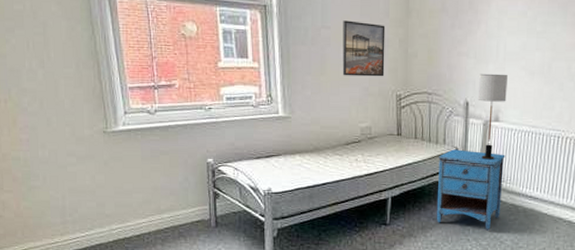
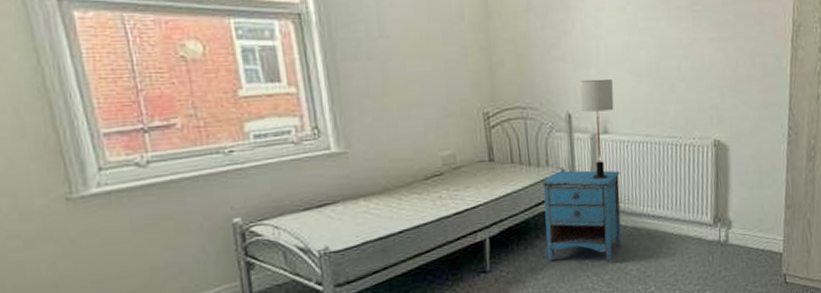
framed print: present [342,20,386,77] -> none [406,27,466,95]

